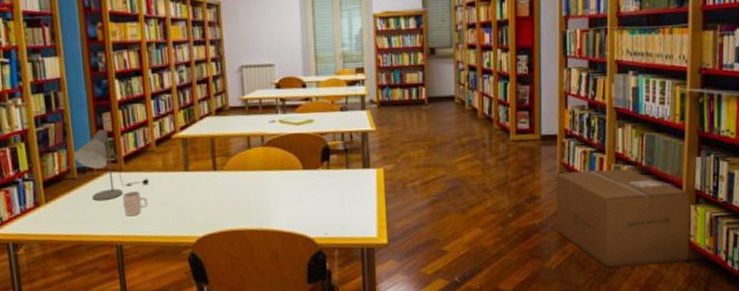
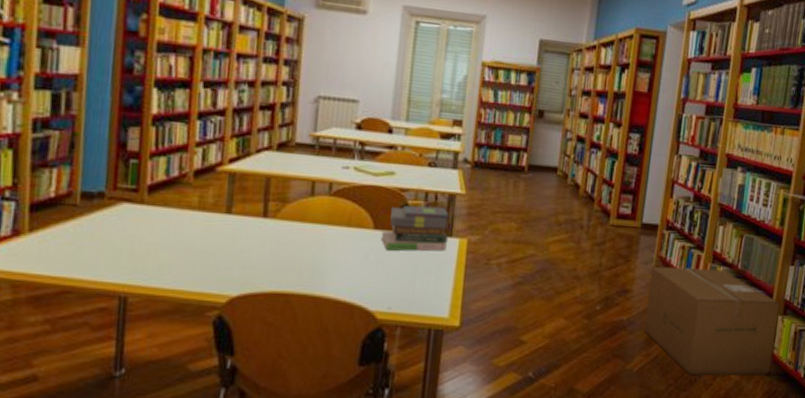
desk lamp: present [73,129,150,200] -> none [79,146,178,238]
mug: present [122,191,149,217] -> none [137,230,172,262]
books: none [309,144,367,186] -> present [381,205,450,251]

